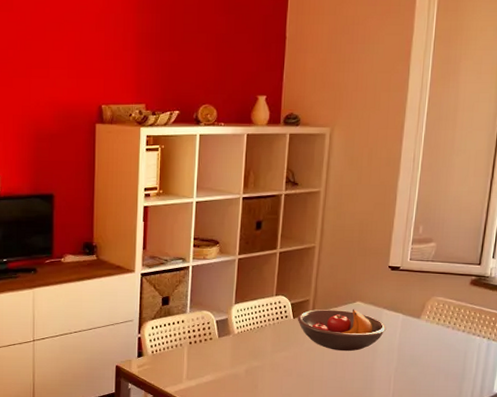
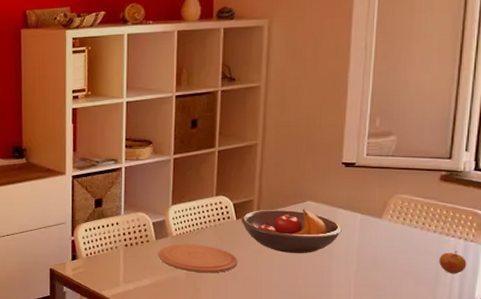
plate: none [220,341,293,369] -> present [158,244,238,273]
apple: none [466,349,489,369] -> present [439,251,467,273]

